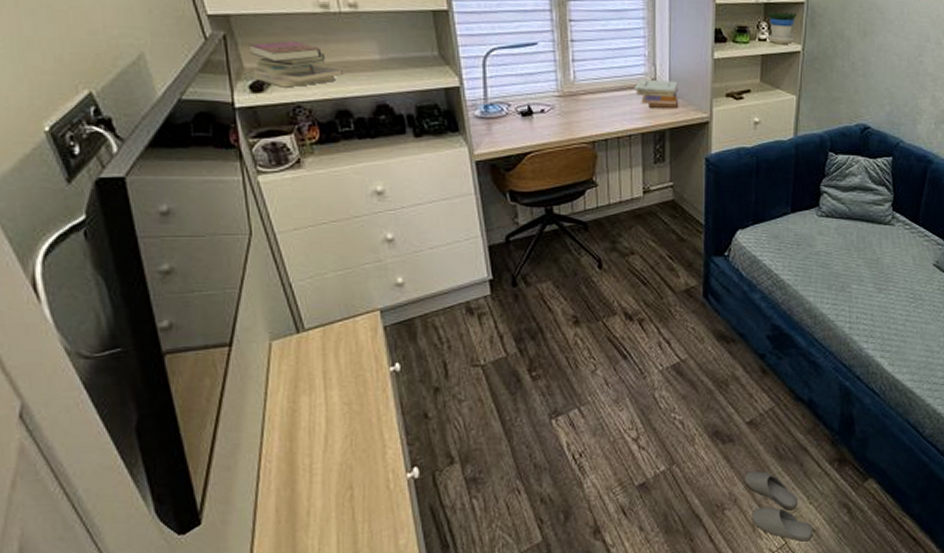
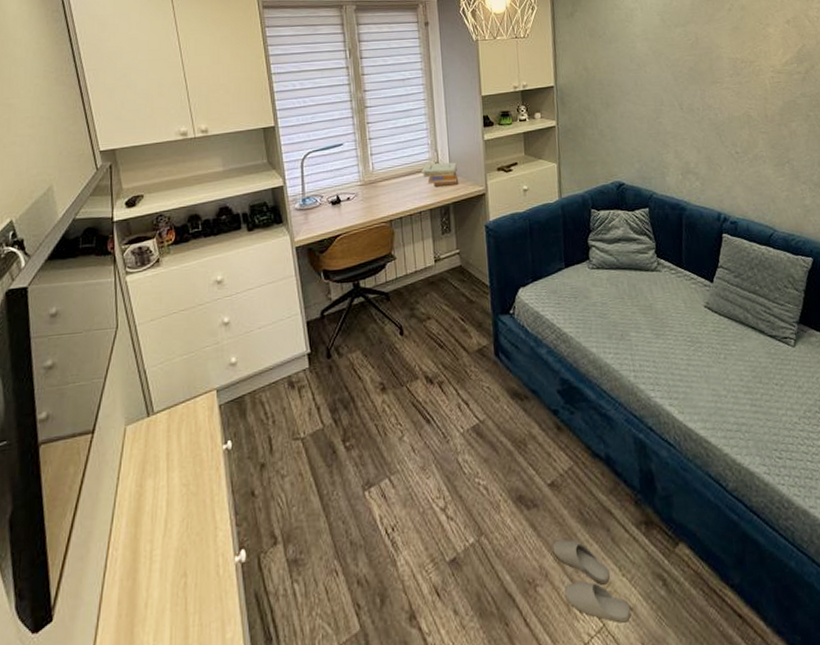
books: present [248,41,343,88] -> none [127,164,195,202]
flowerpot: present [767,11,797,44] -> none [524,95,549,122]

